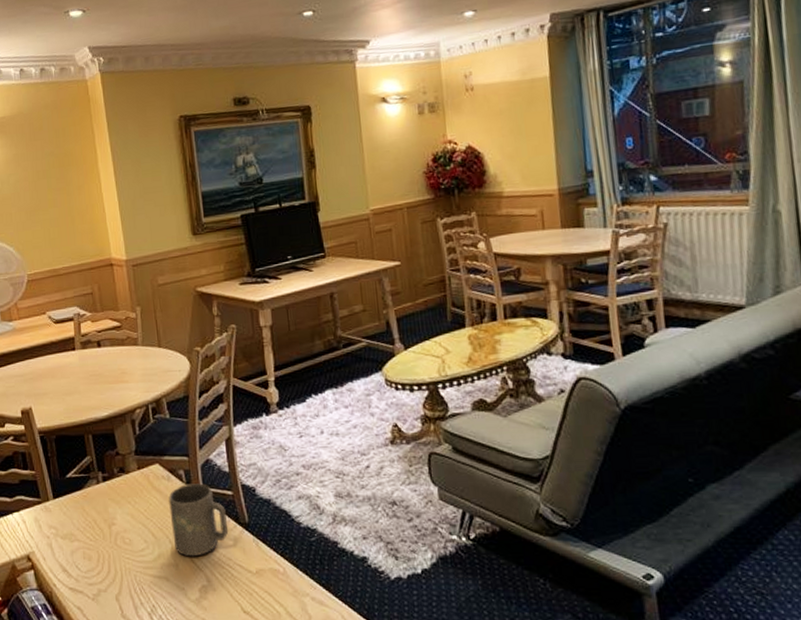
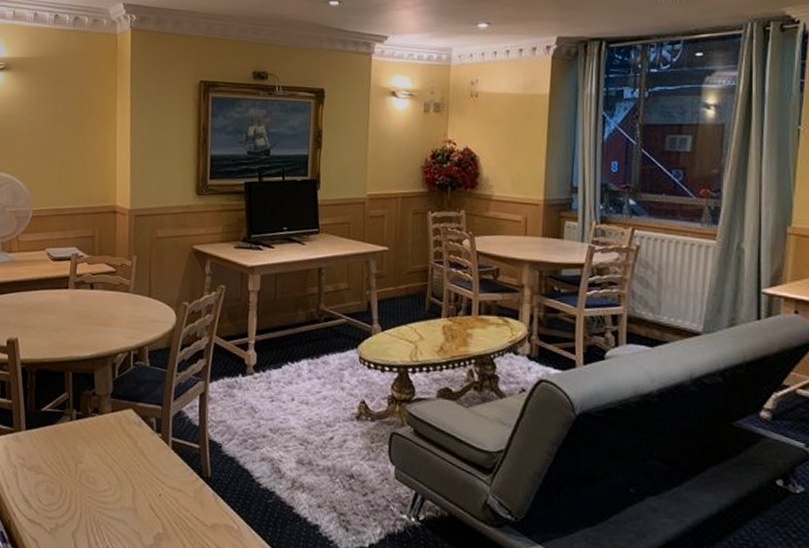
mug: present [168,483,229,557] -> none [136,432,191,504]

